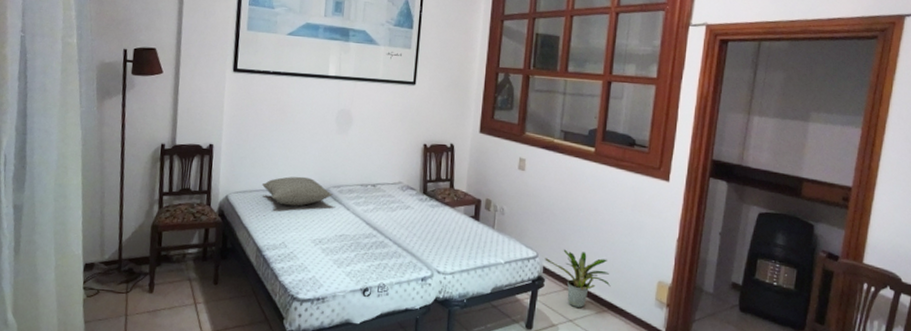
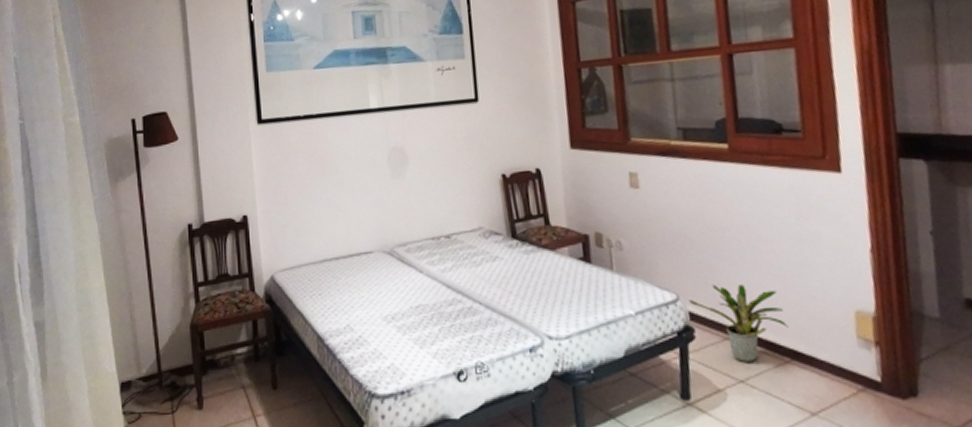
pillow: present [261,176,333,206] -> none [311,238,399,278]

